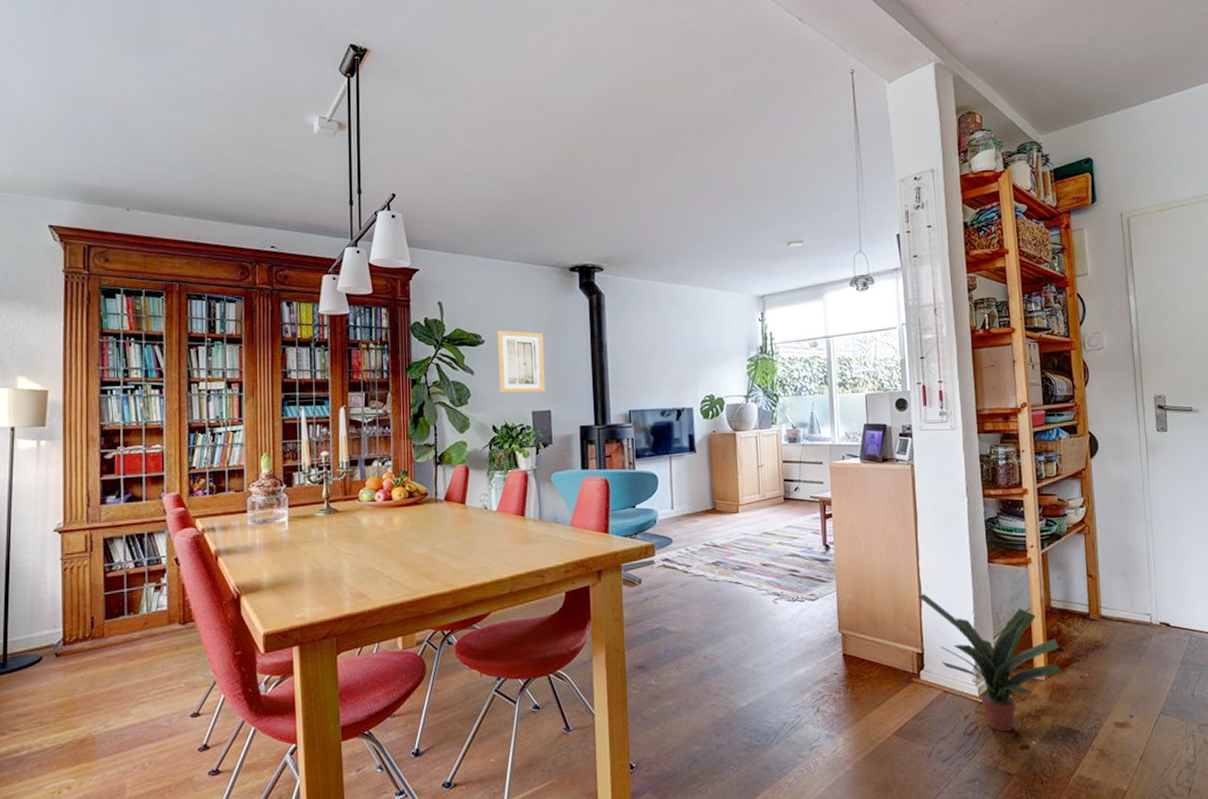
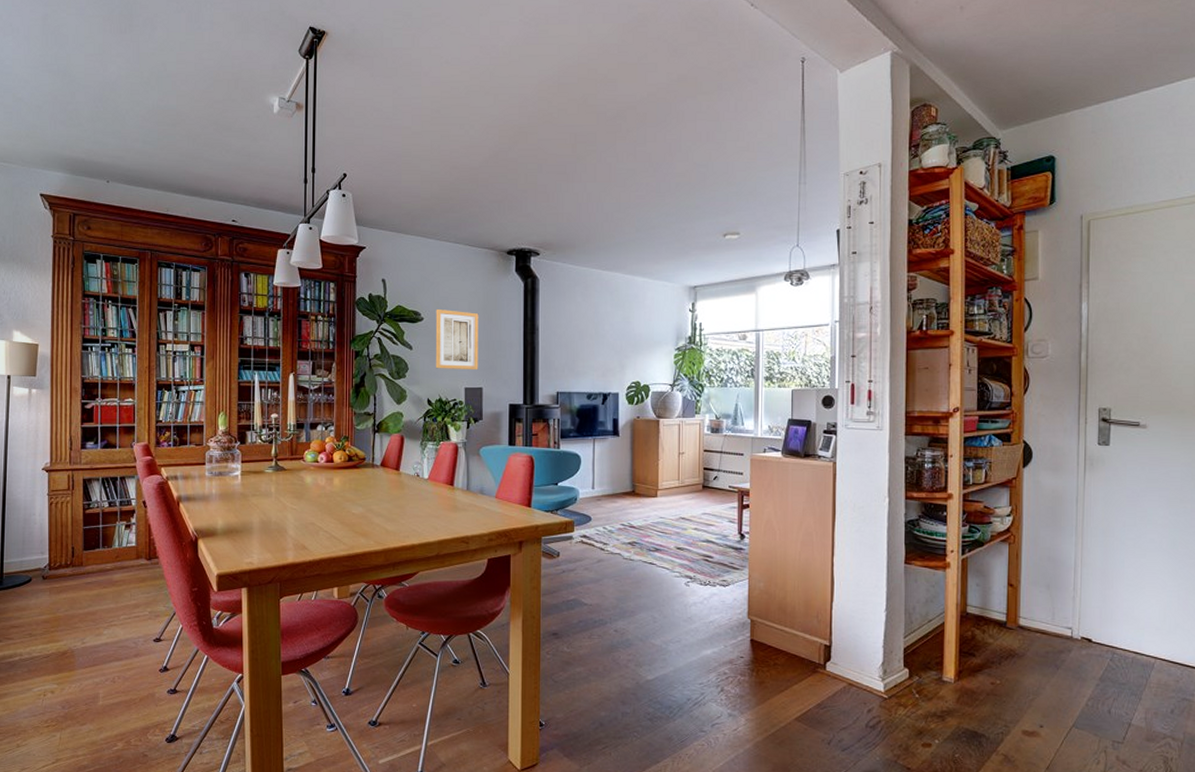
potted plant: present [917,594,1063,732] -> none [829,589,973,729]

